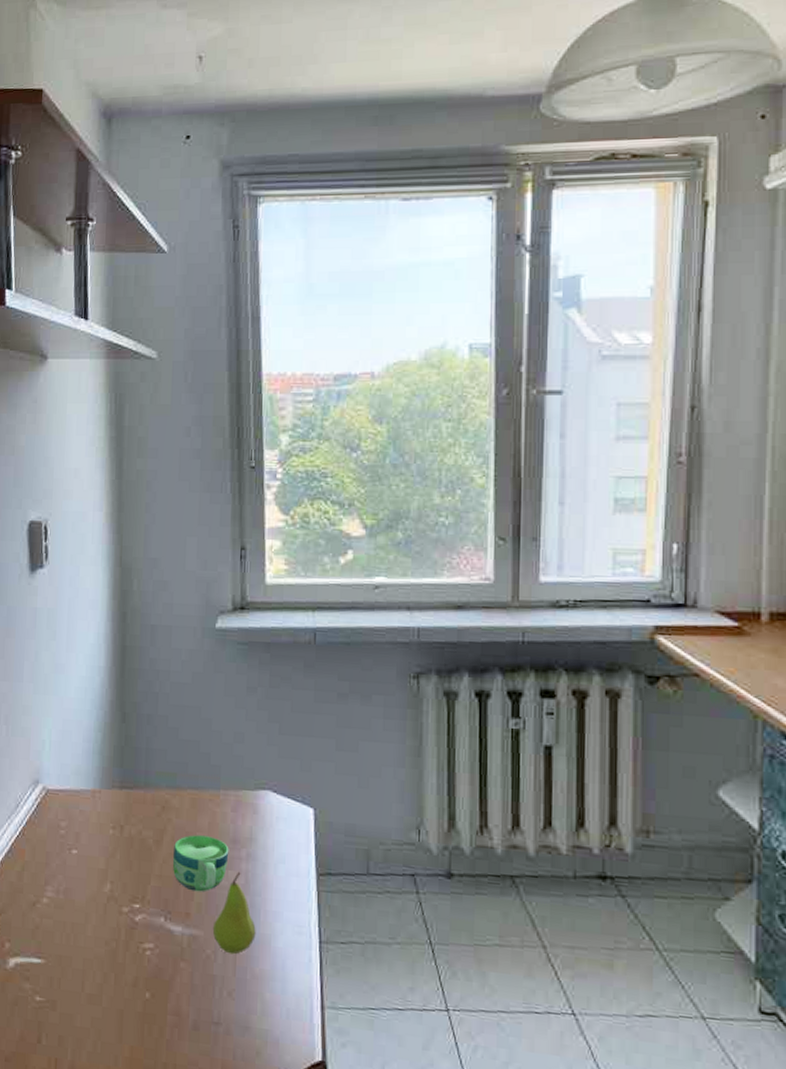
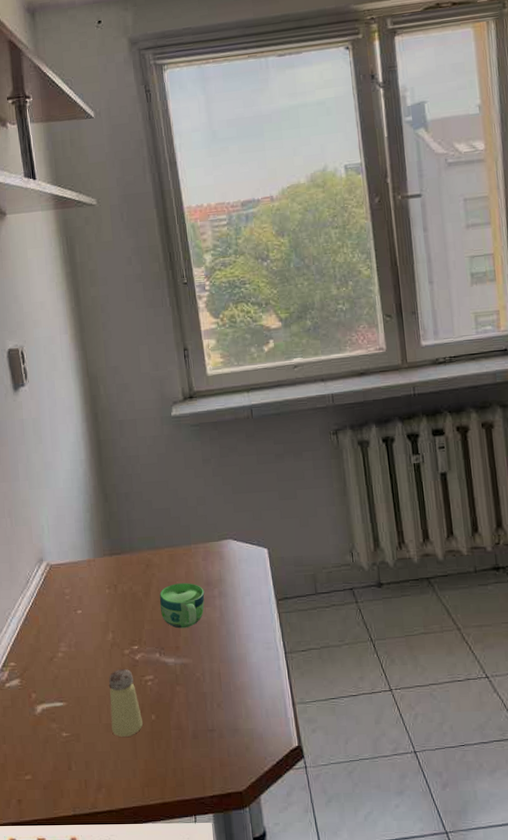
saltshaker: none [96,929,134,1014] -> present [108,668,143,737]
fruit: present [212,871,256,955] -> none [199,607,234,674]

